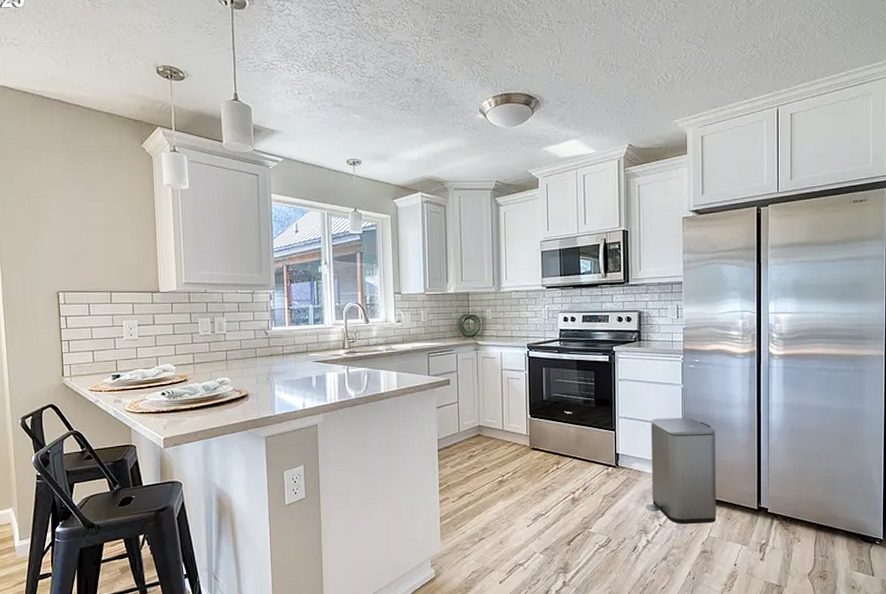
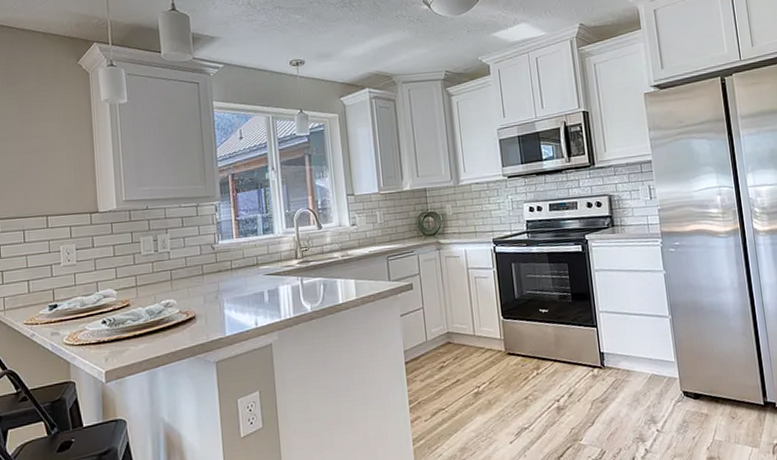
pedal bin: present [646,417,717,524] -> none [634,306,720,428]

